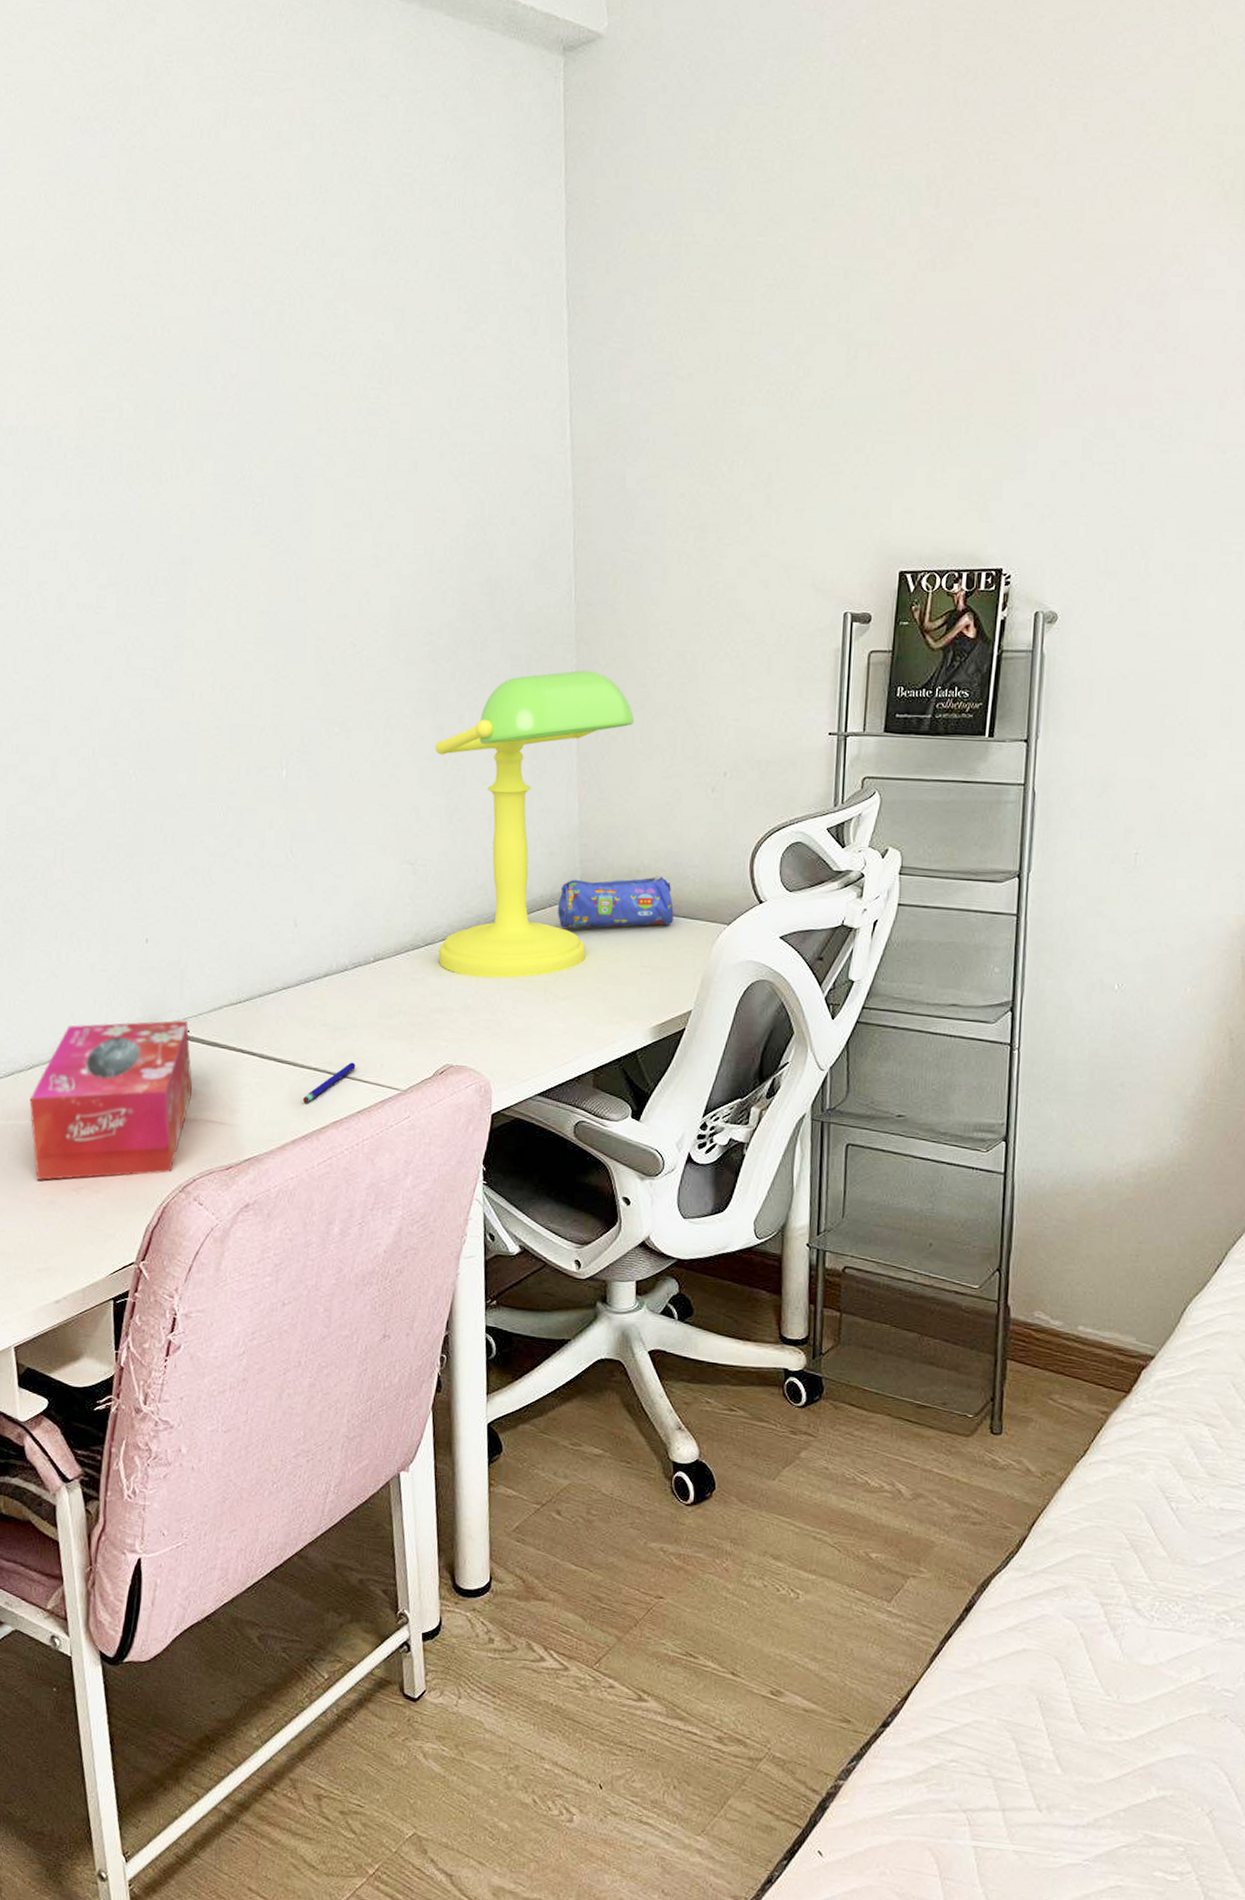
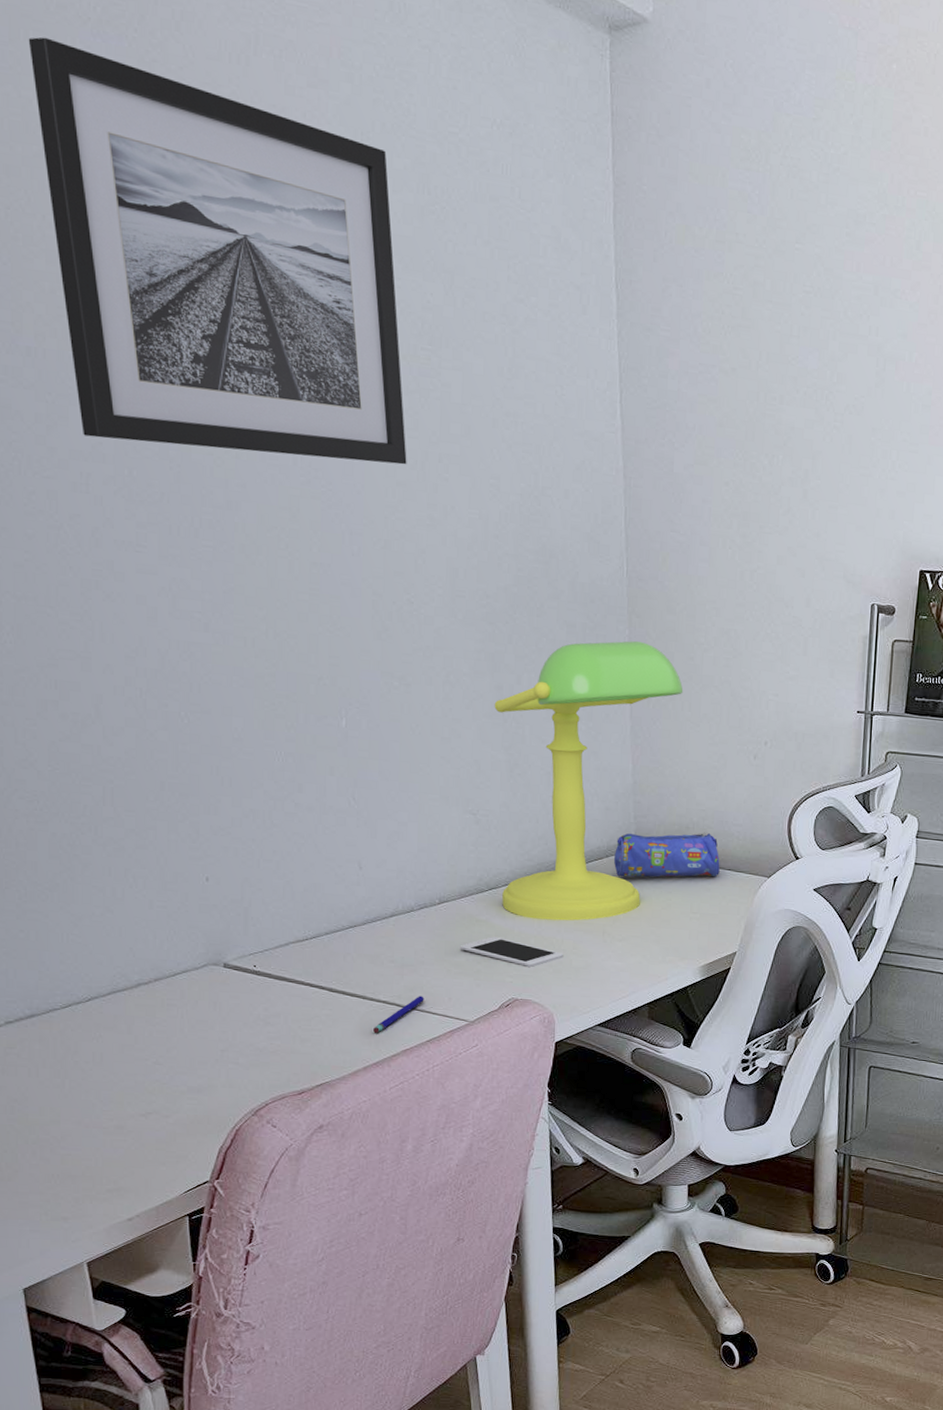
wall art: none [26,140,354,506] -> present [28,36,407,465]
tissue box: present [29,1020,193,1180] -> none [90,955,261,1107]
cell phone: none [393,997,503,1031] -> present [460,937,564,968]

